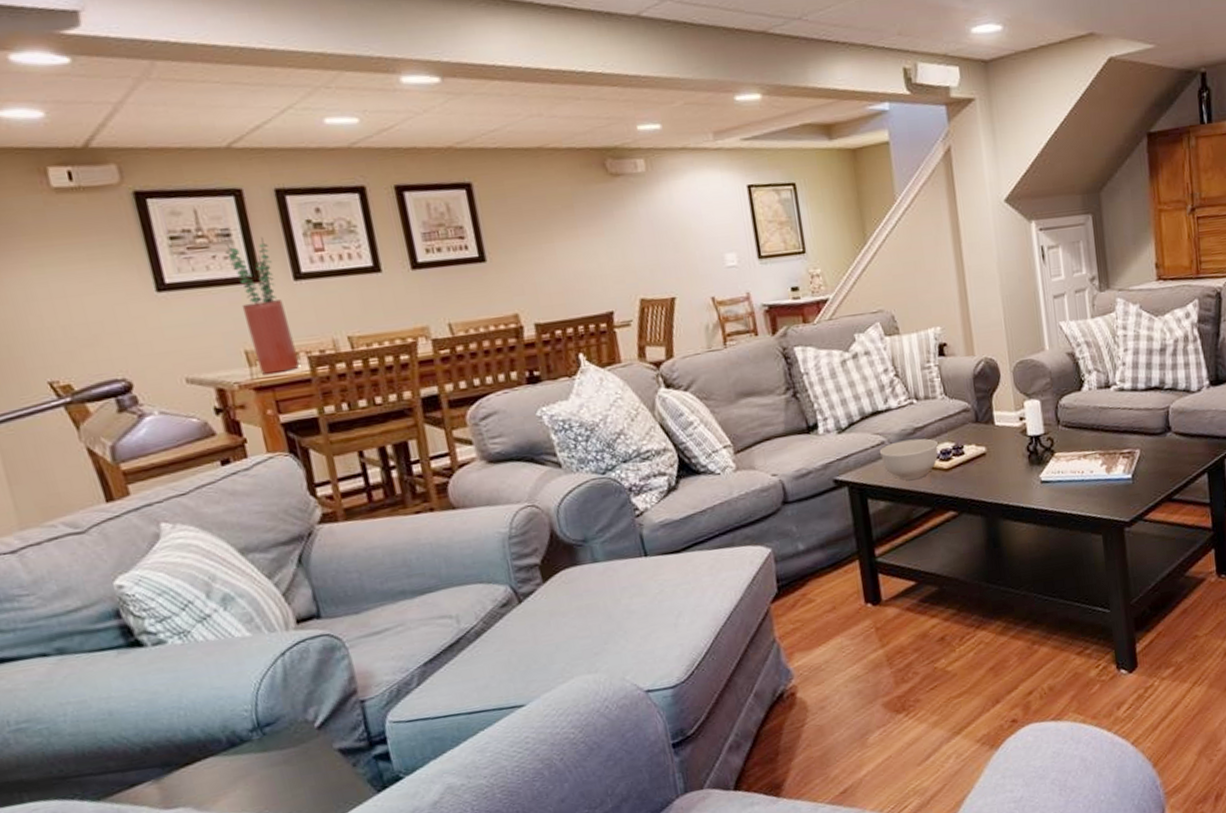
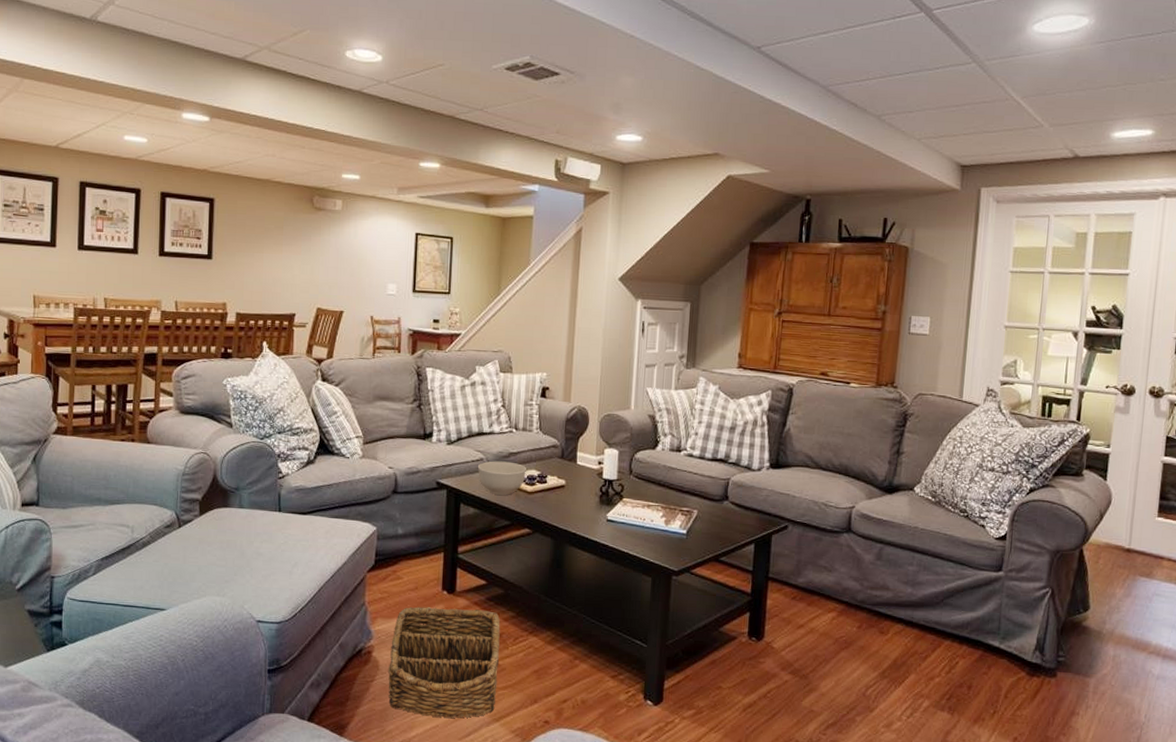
vase: present [225,237,300,374] -> none [37,215,68,316]
basket: none [816,613,953,750] -> present [387,607,501,719]

